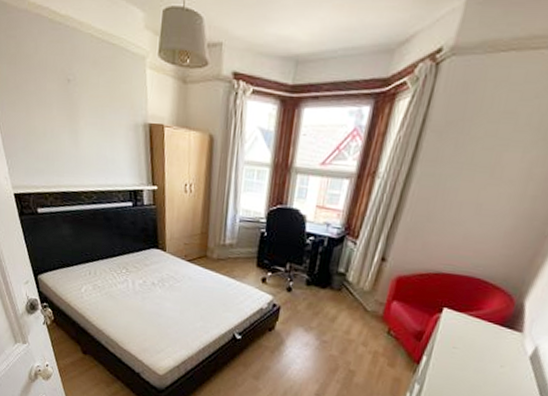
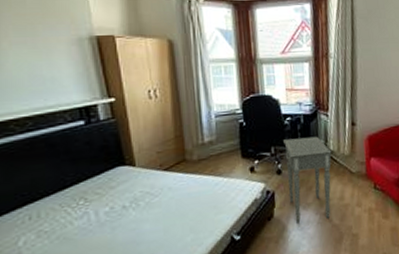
side table: none [293,259,350,347] -> present [283,136,332,224]

